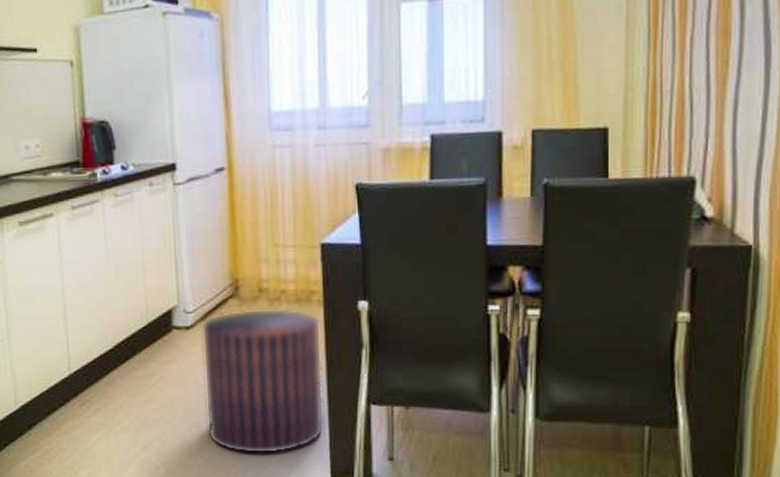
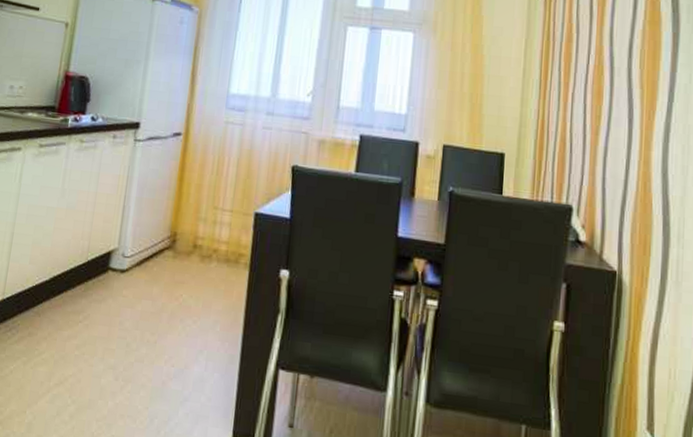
stool: present [201,308,325,454] -> none [123,261,245,407]

